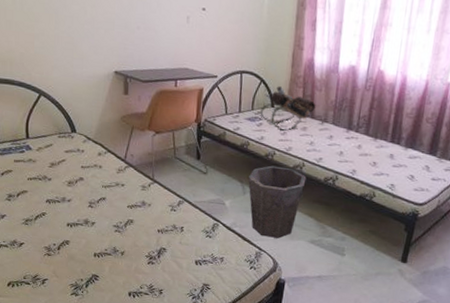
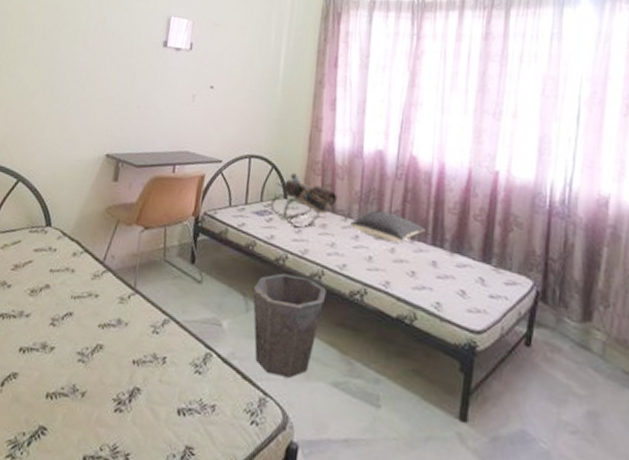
pillow: none [326,116,387,141] -> present [350,210,426,243]

